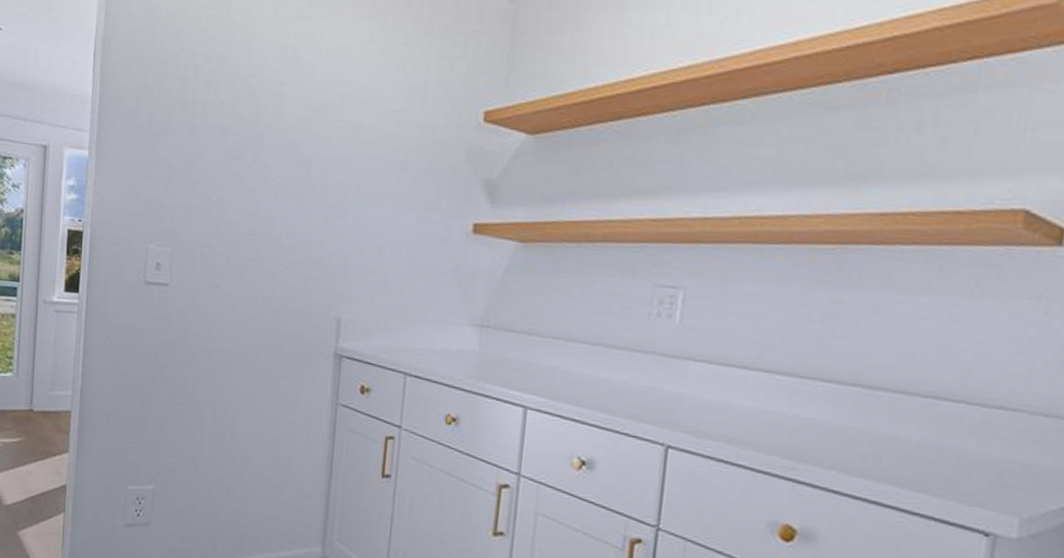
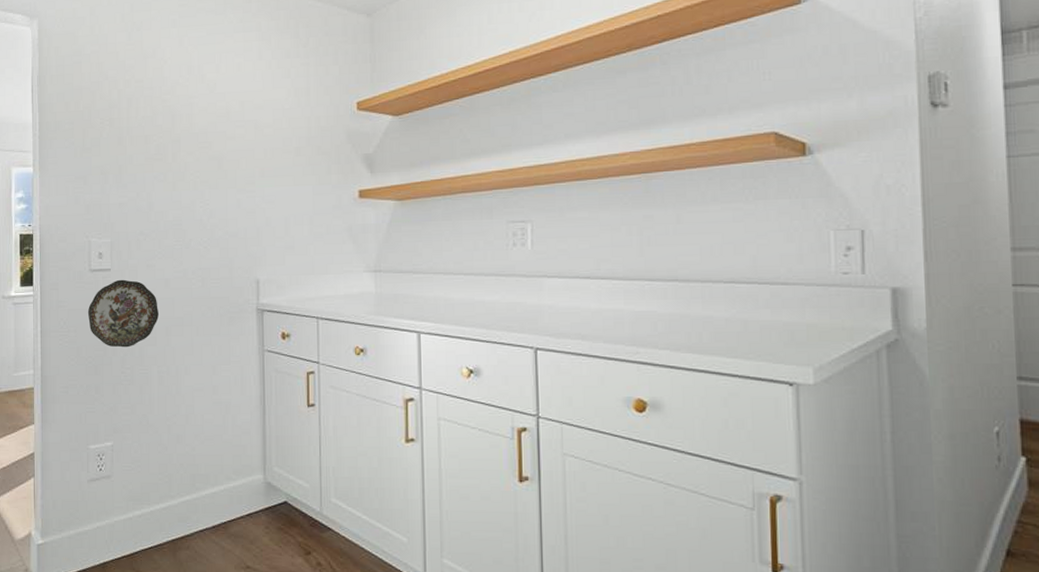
decorative plate: none [138,297,220,380] -> present [87,279,159,348]

